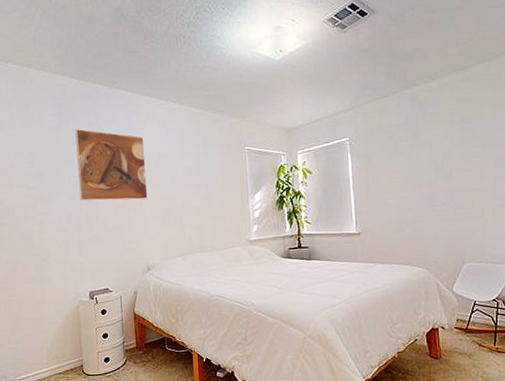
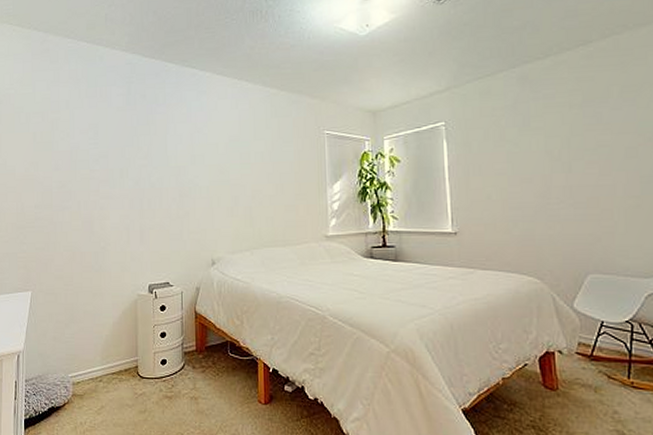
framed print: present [75,128,148,201] -> none [143,109,216,187]

